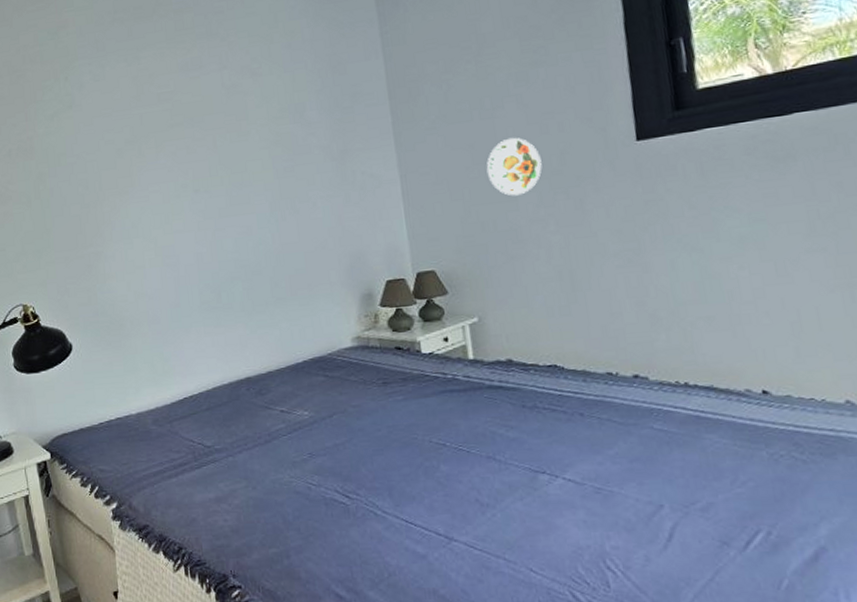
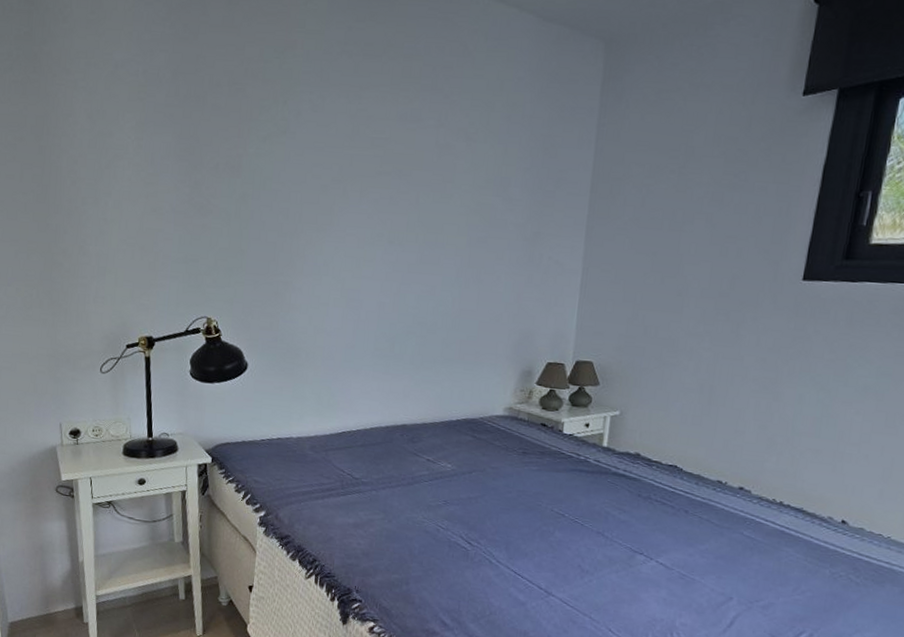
decorative plate: present [486,137,542,196] -> none [661,253,714,309]

